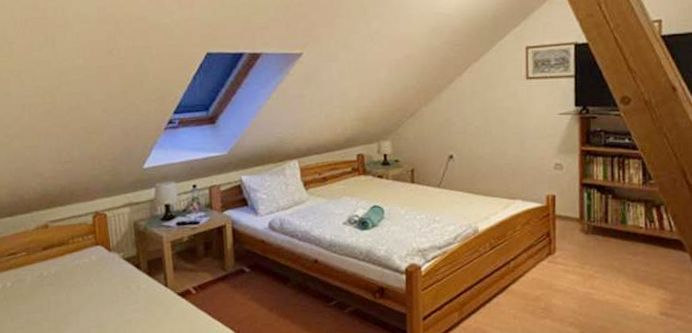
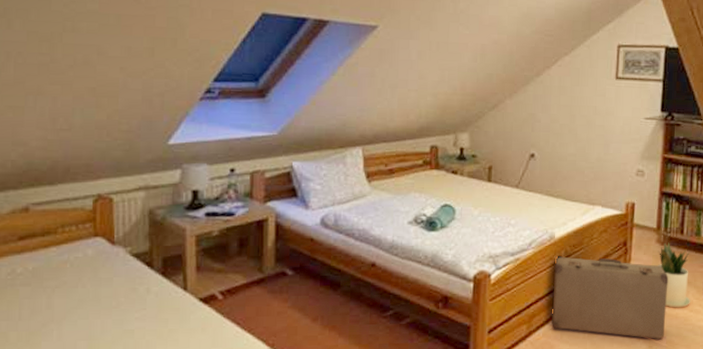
suitcase: none [480,248,596,324] -> present [551,256,669,339]
planter: none [583,231,622,294] -> present [657,242,691,308]

